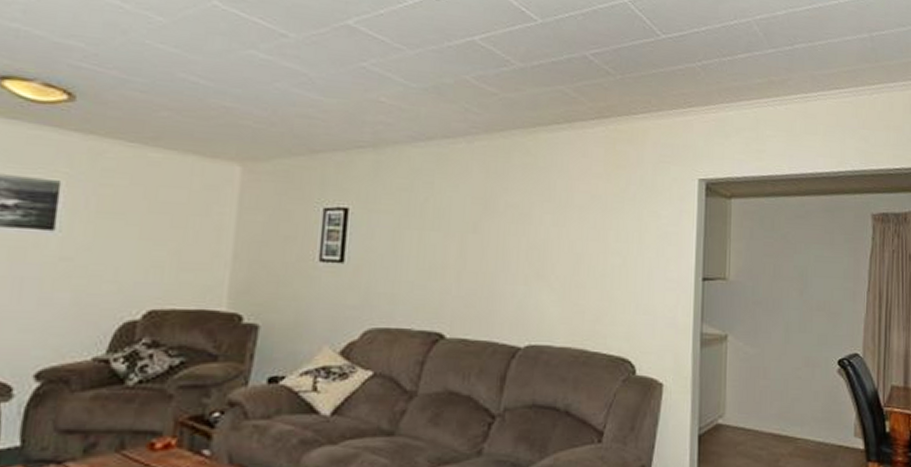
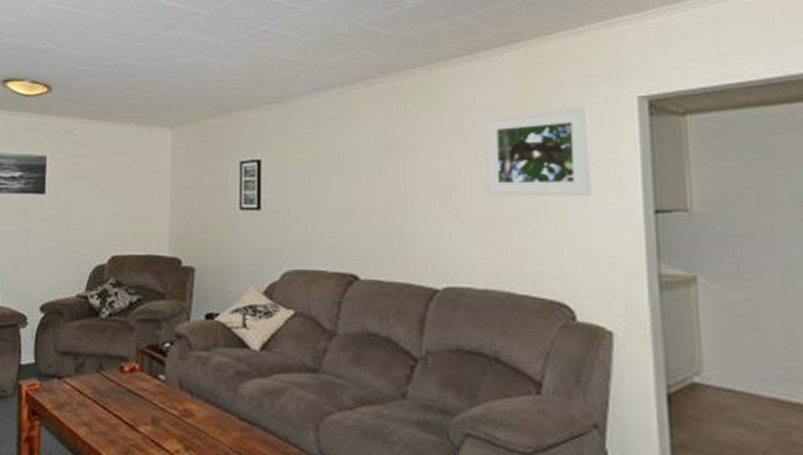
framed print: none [570,182,660,264] -> present [484,107,592,197]

